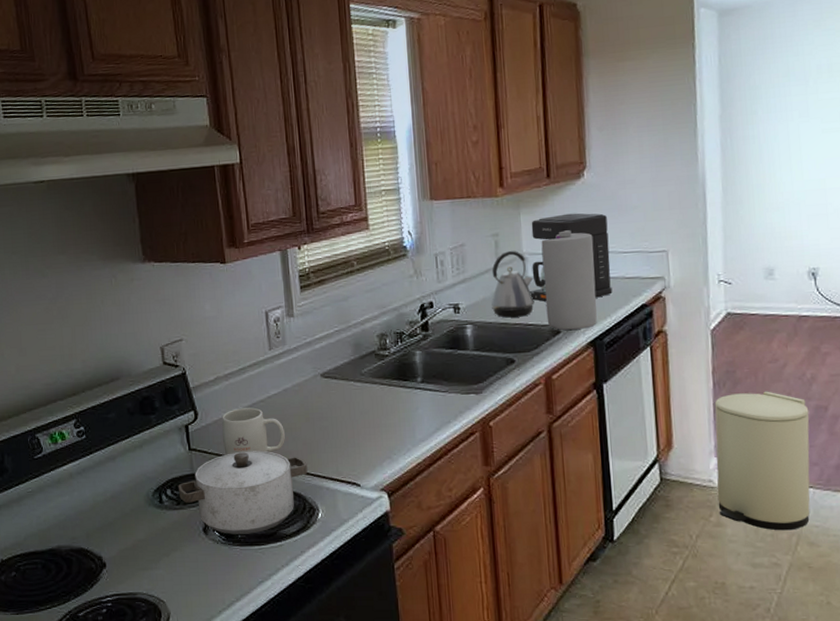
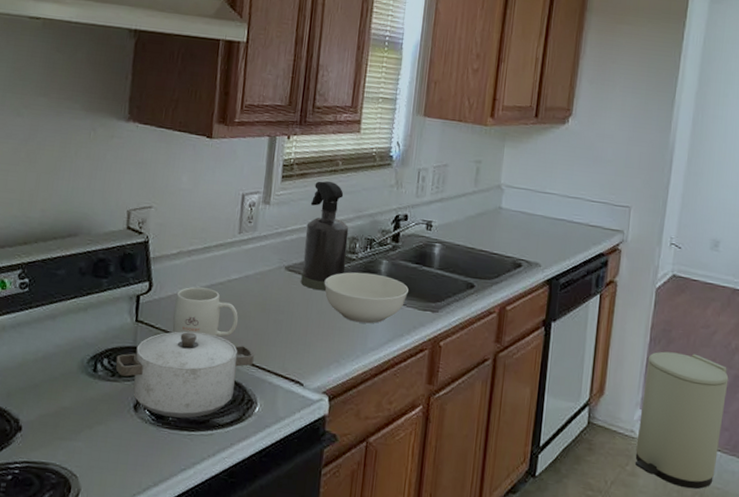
spray bottle: none [333,283,380,392] -> present [301,181,349,291]
bowl: none [361,366,449,417] -> present [324,272,410,324]
kettle: present [491,251,535,318] -> none [462,179,505,245]
coffee maker: present [530,213,613,301] -> none [500,154,582,239]
paper towel holder: present [541,230,597,330] -> none [511,170,567,267]

